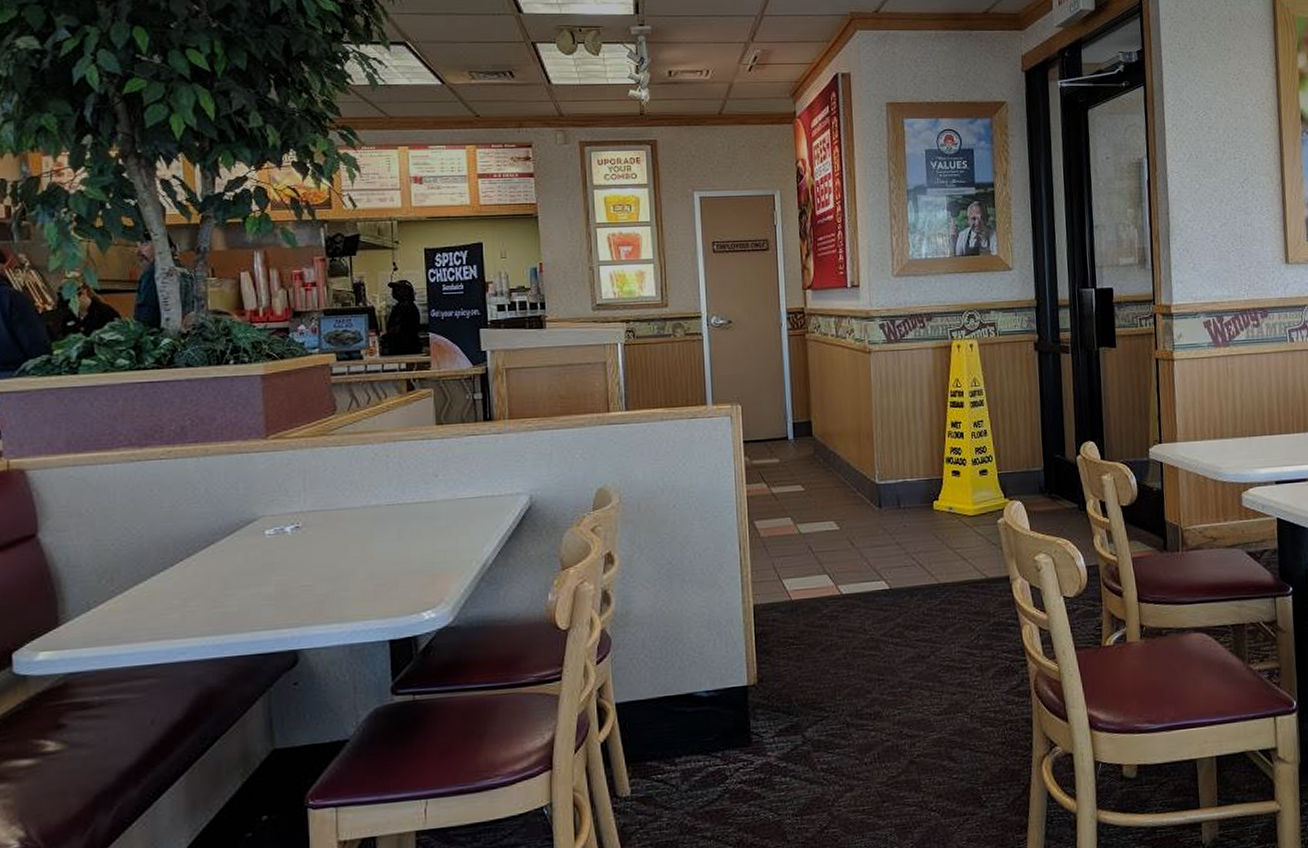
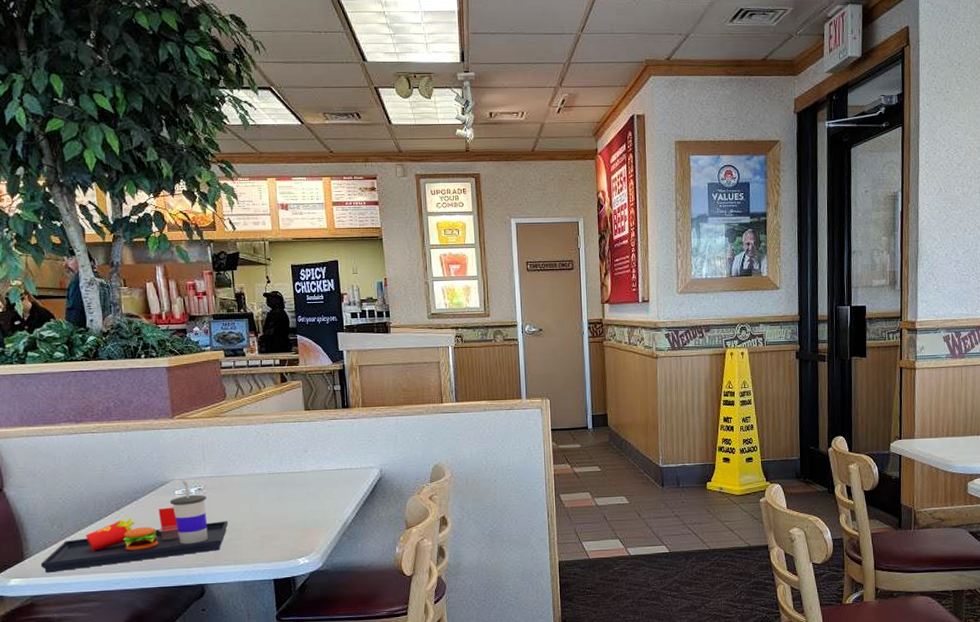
food tray: none [80,514,332,642] -> present [40,479,228,573]

